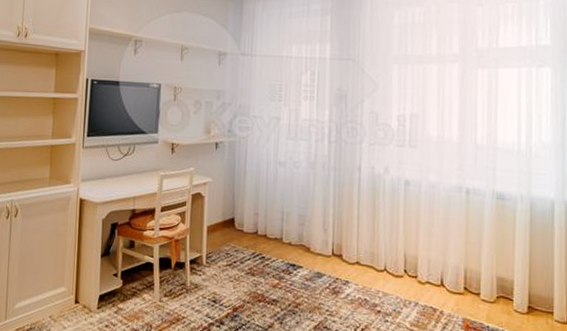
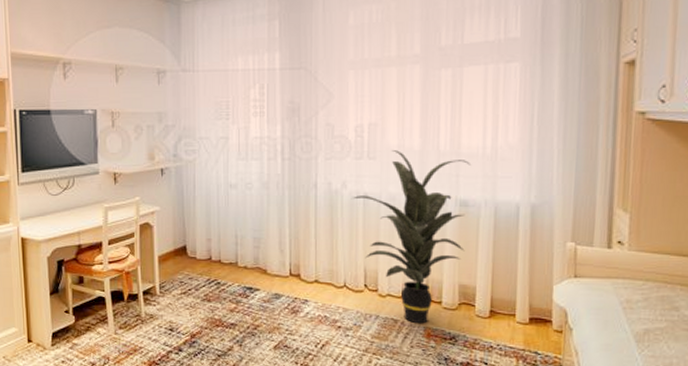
indoor plant: none [394,141,506,315] -> present [352,150,470,324]

